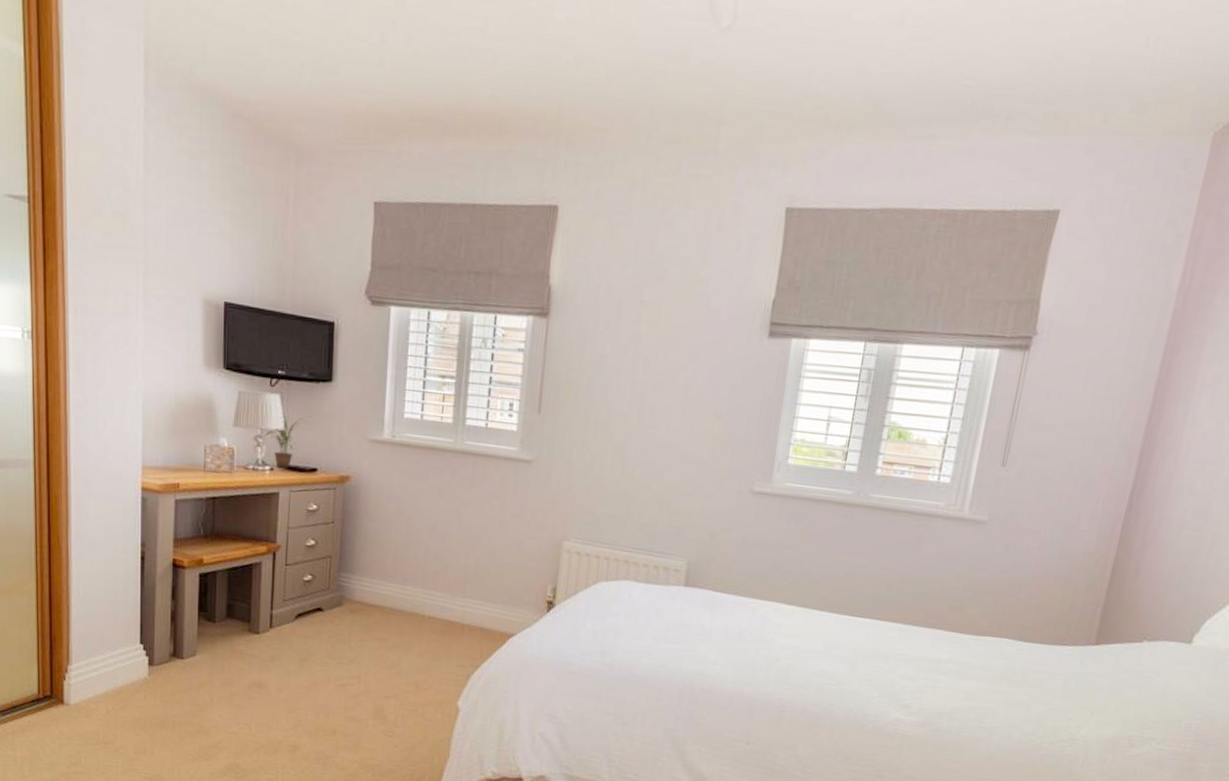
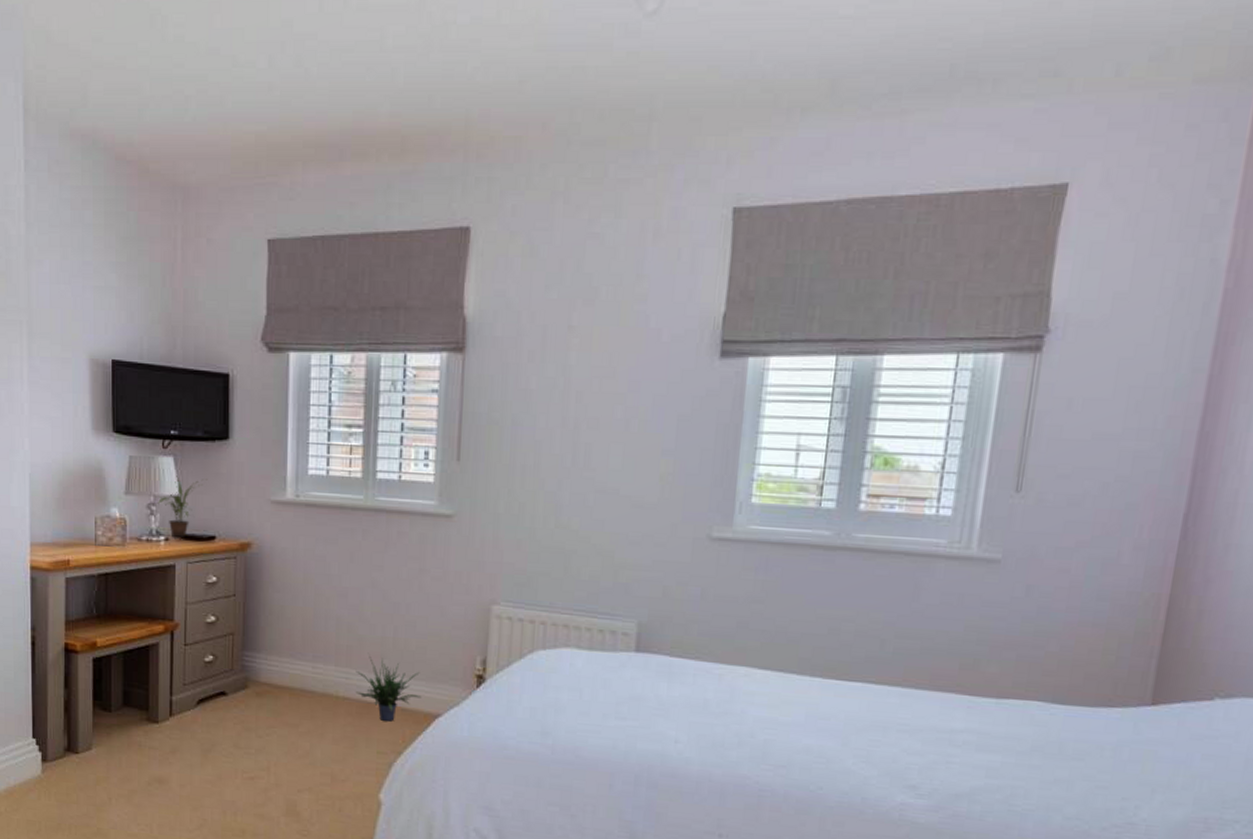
potted plant: none [440,578,499,639] -> present [355,652,422,721]

